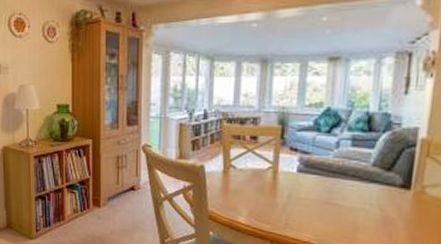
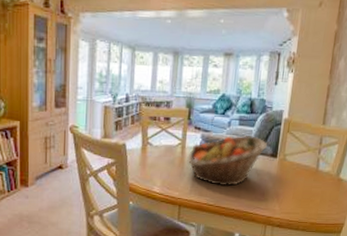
fruit basket: none [280,159,396,223] -> present [187,135,268,187]

